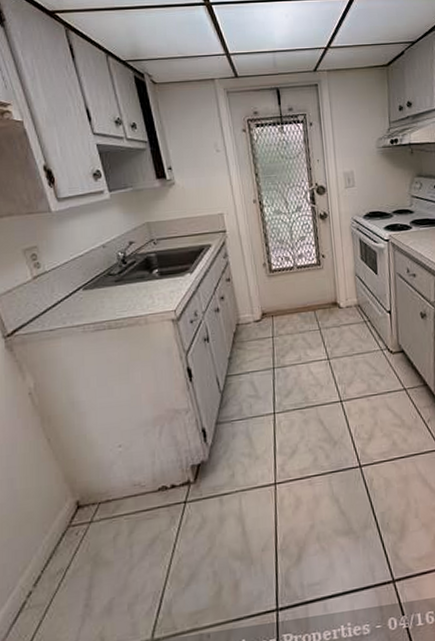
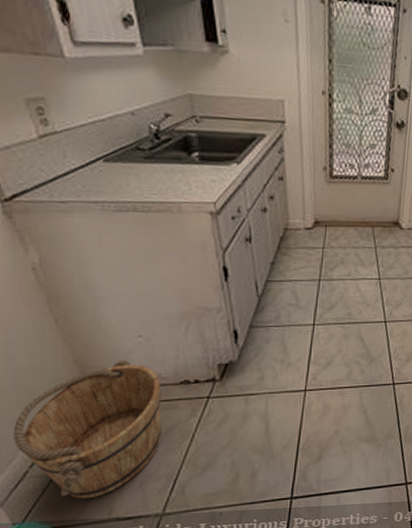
bucket: none [13,472,145,630] -> present [13,360,162,499]

